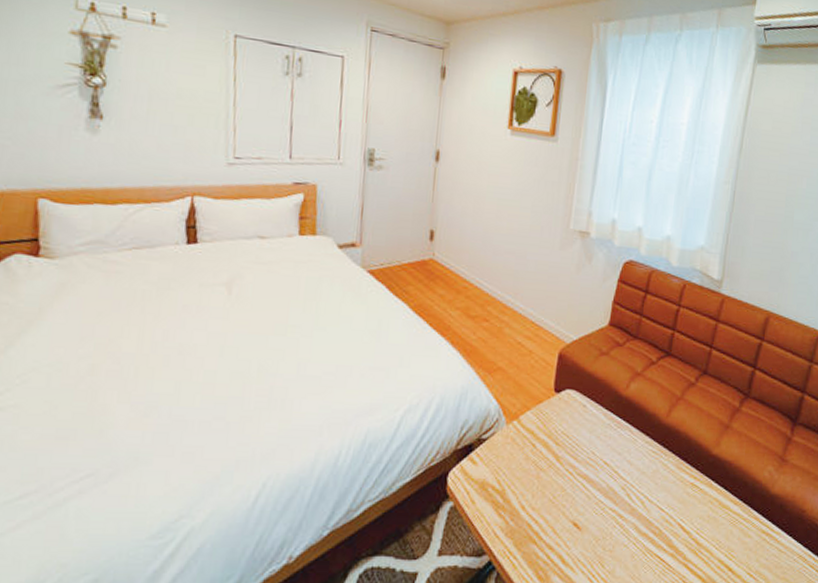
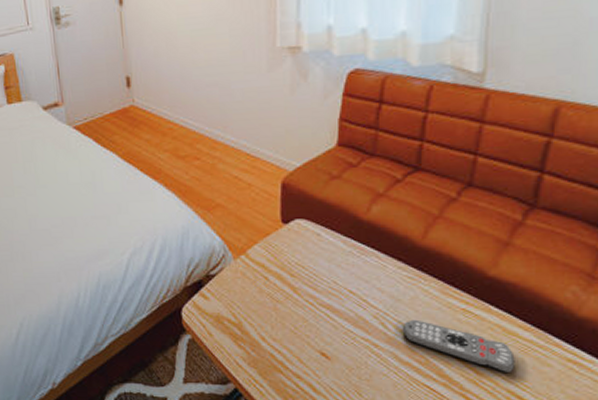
remote control: none [644,492,726,544] -> present [403,319,515,374]

